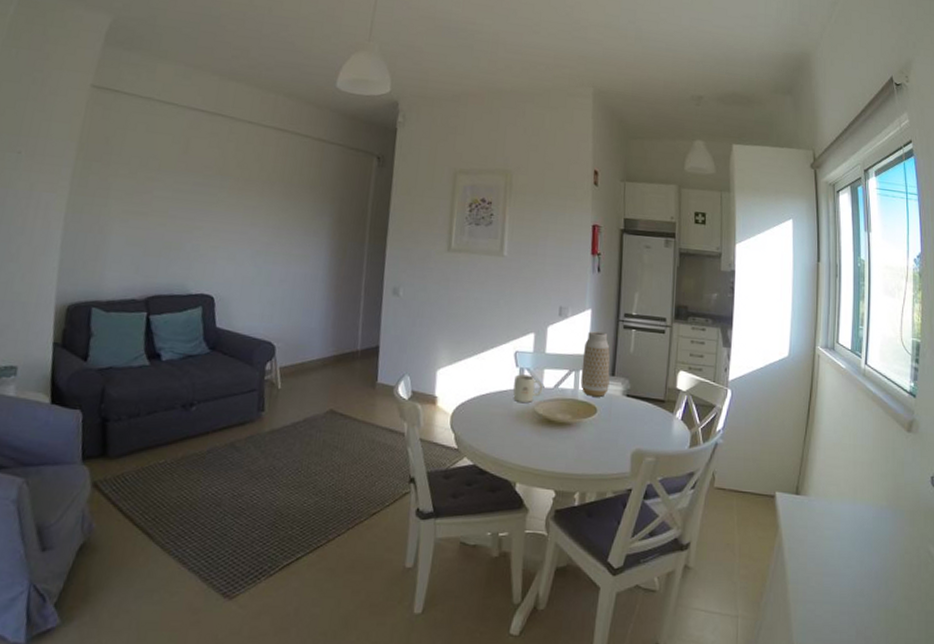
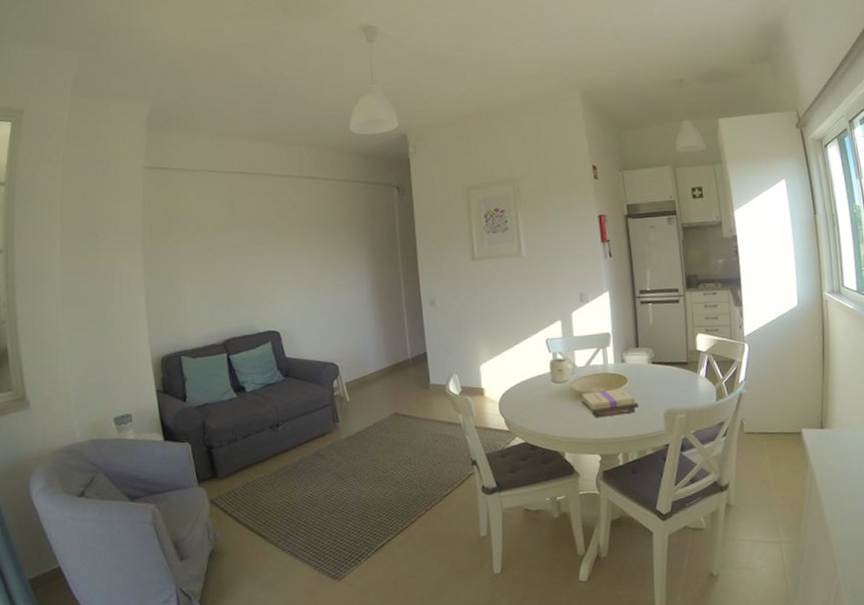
books: none [541,418,606,449] -> present [580,388,639,418]
vase: present [580,331,610,397] -> none [607,310,635,368]

